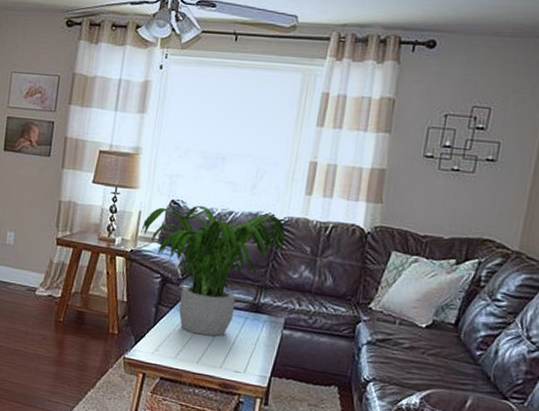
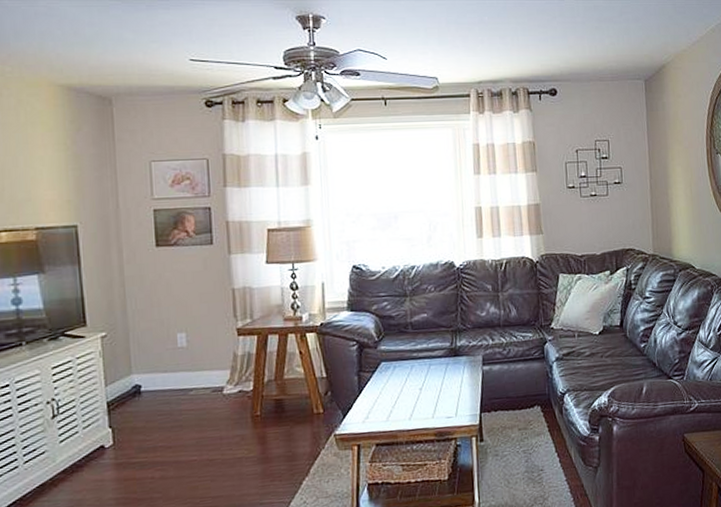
potted plant: present [141,206,286,337] -> none [327,262,468,392]

